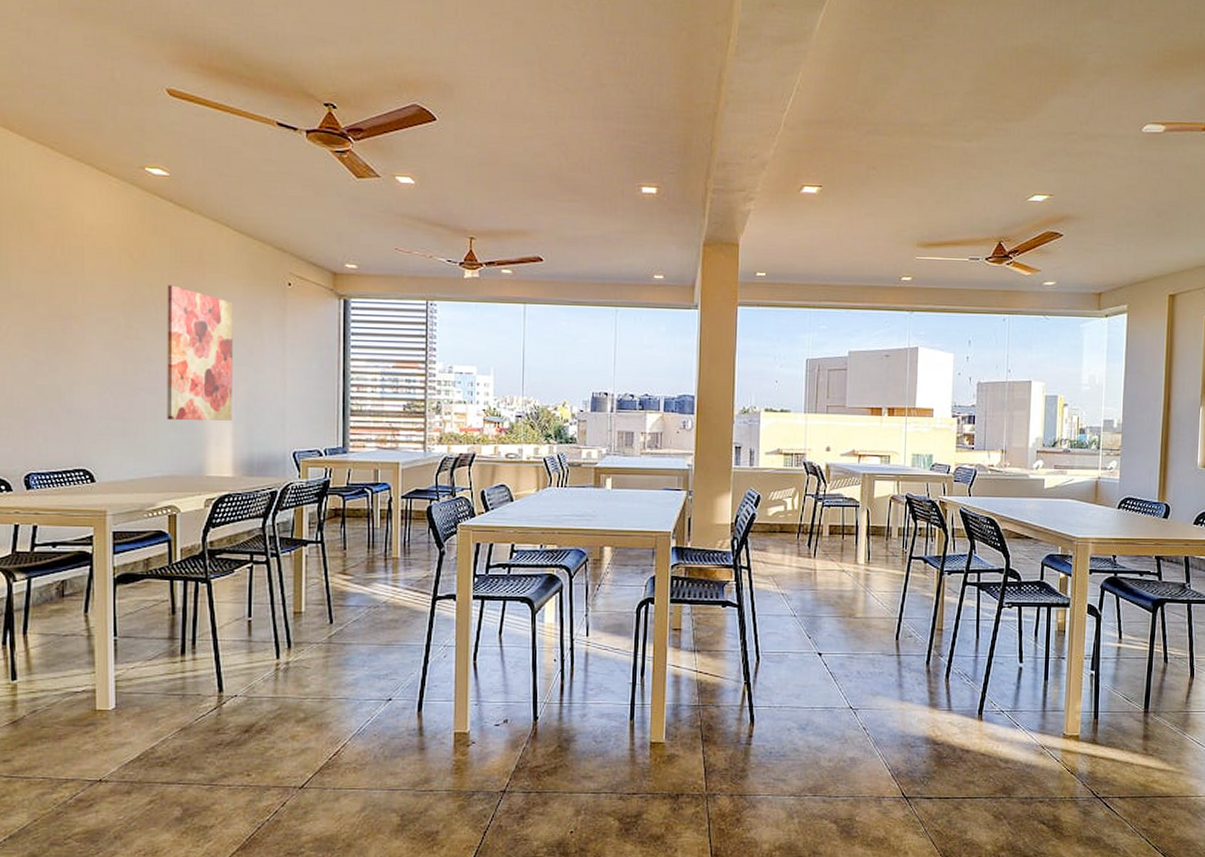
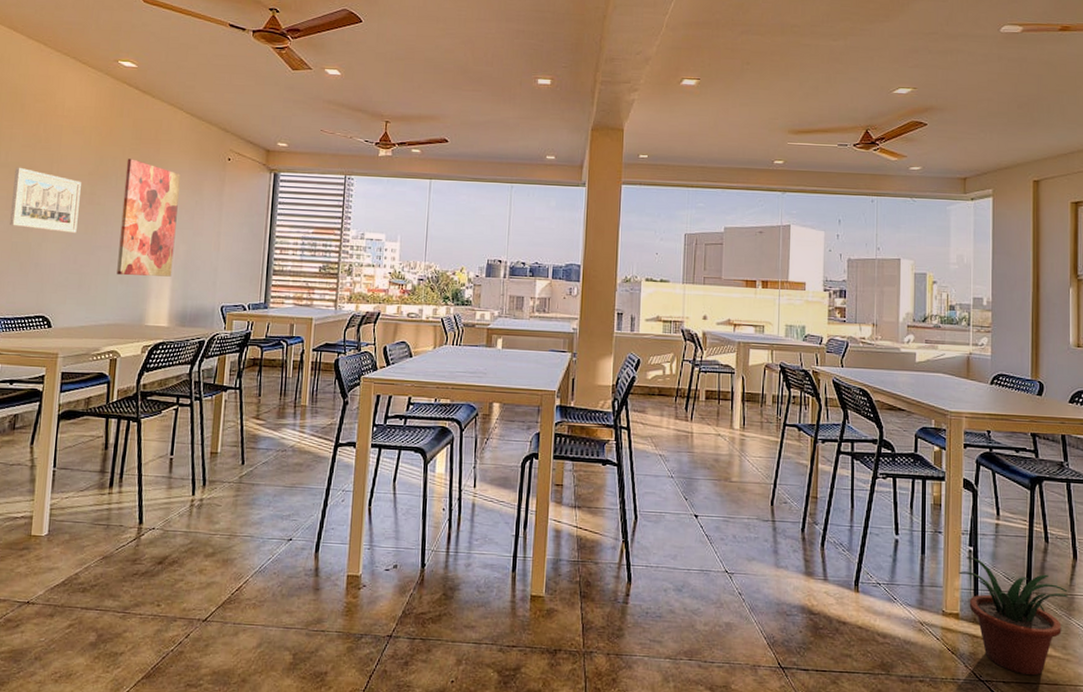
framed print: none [31,296,114,373] -> present [10,167,81,233]
potted plant: none [1080,681,1184,790] -> present [959,557,1068,676]

